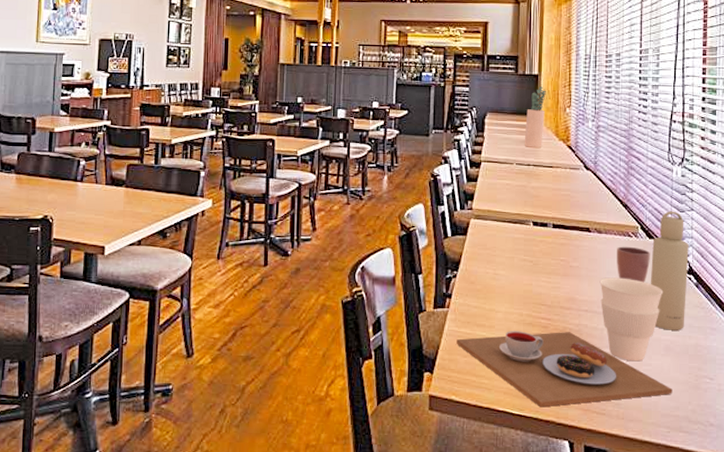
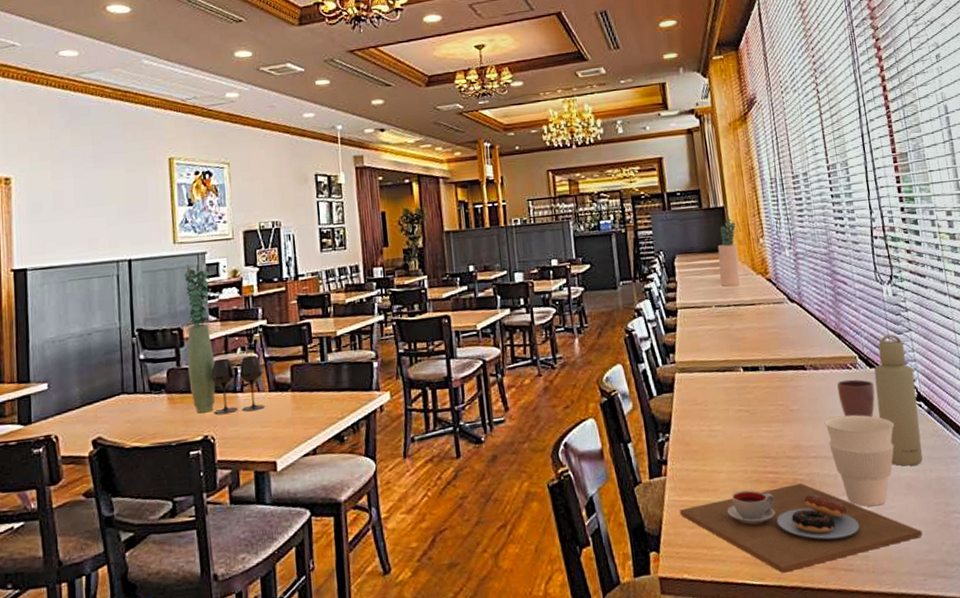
vase: none [36,62,66,195] -> present [184,264,216,414]
wine glass: none [55,150,101,200] -> present [211,355,266,415]

